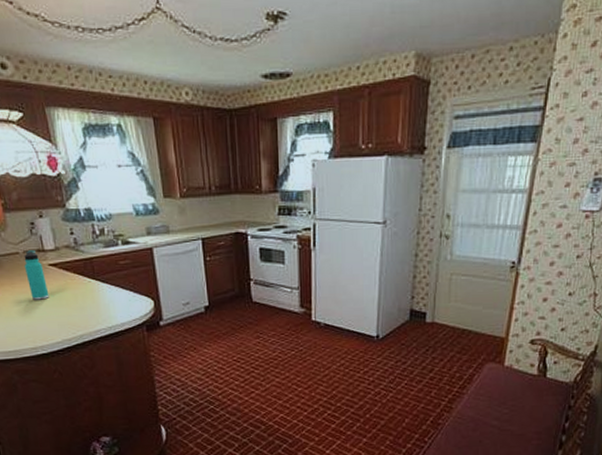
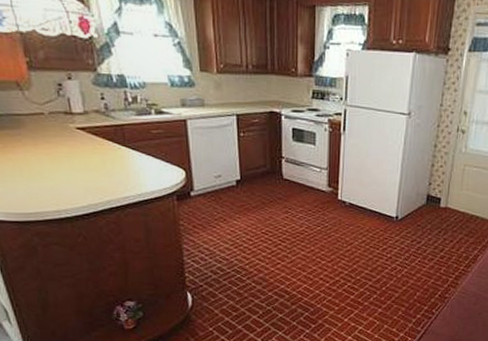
thermos bottle: present [24,250,49,300] -> none [49,112,76,163]

